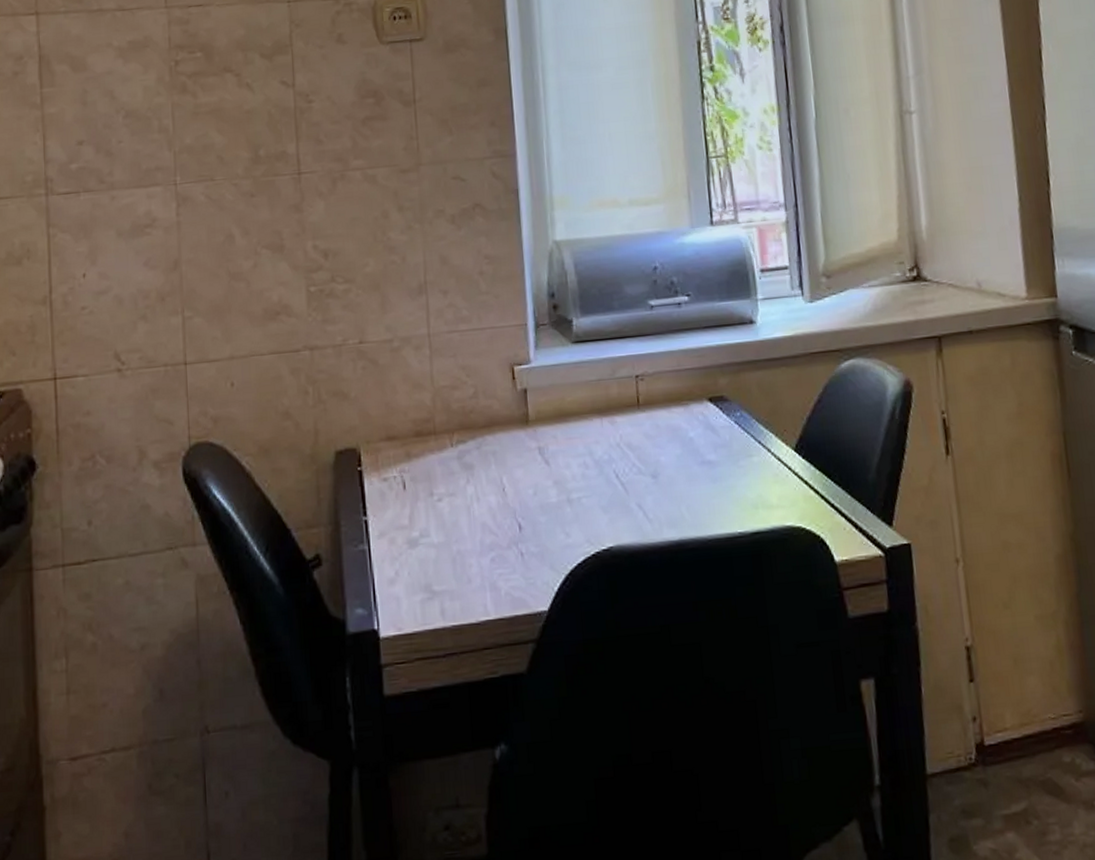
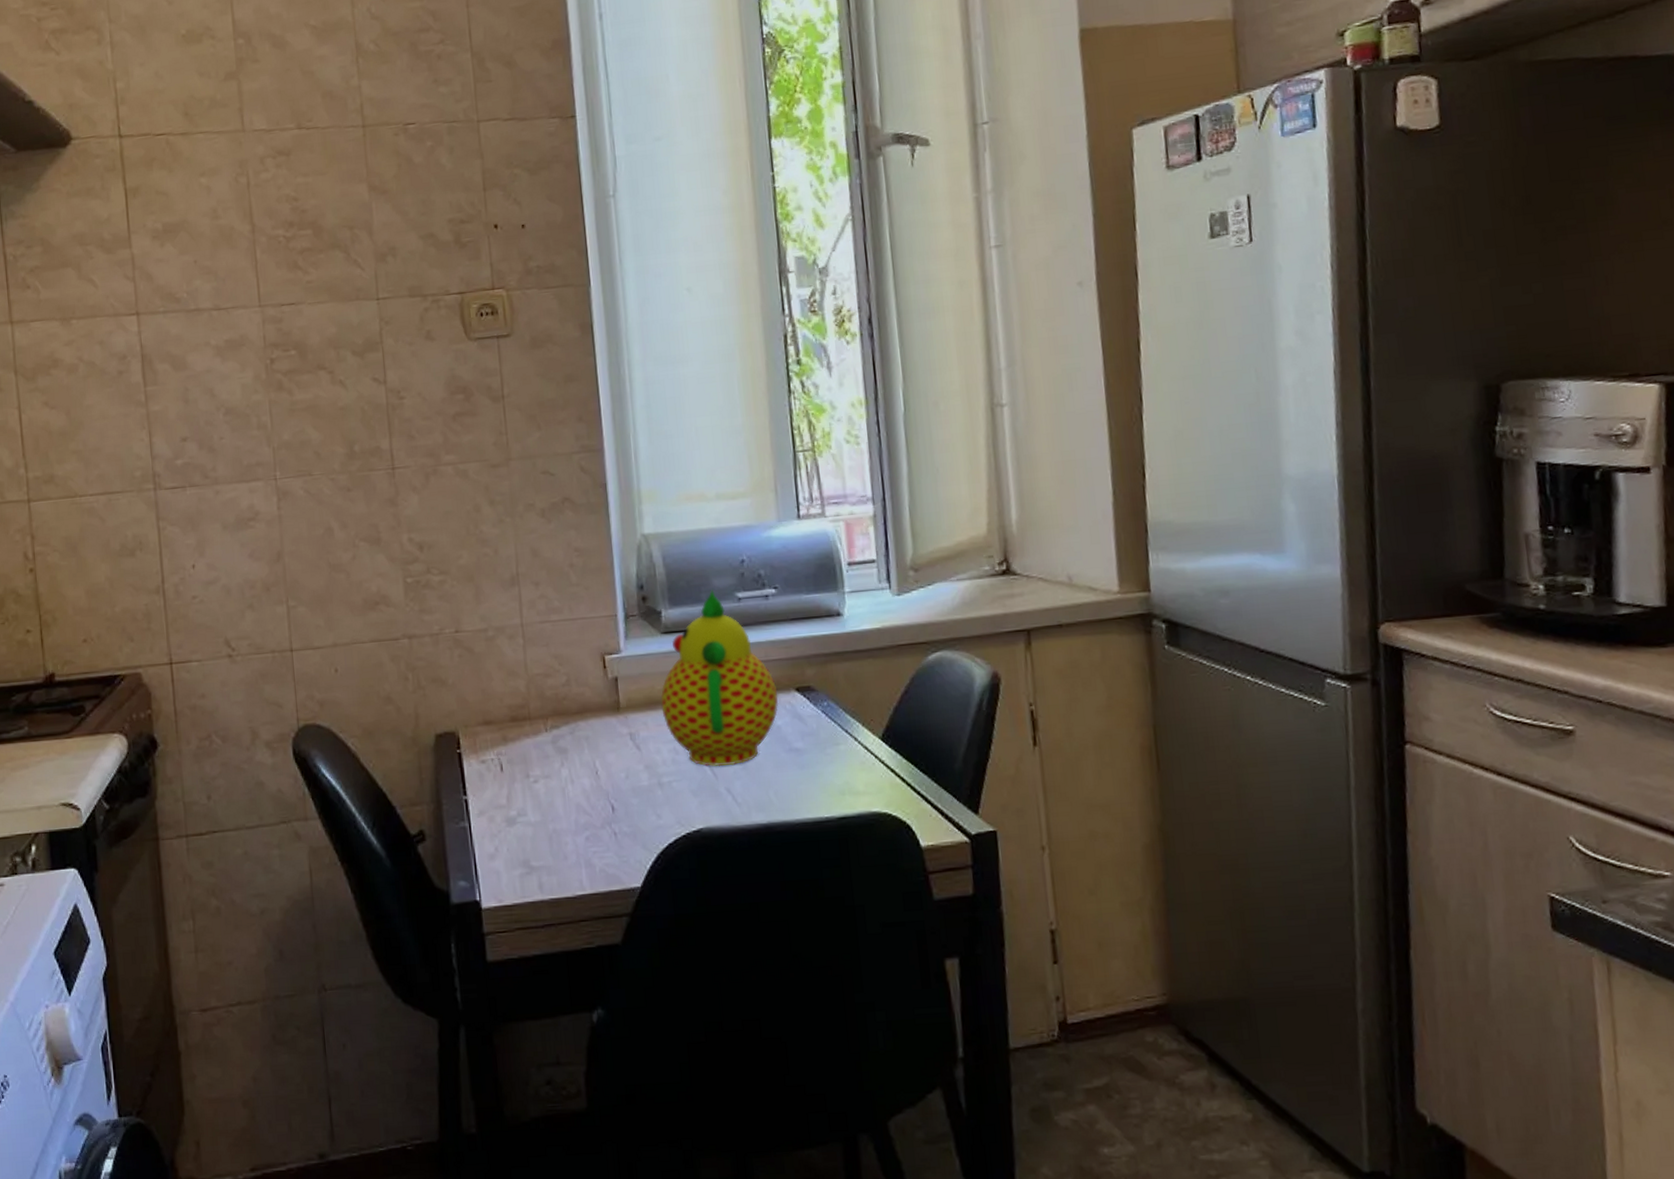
teapot: none [571,298,692,481] -> present [660,590,779,767]

